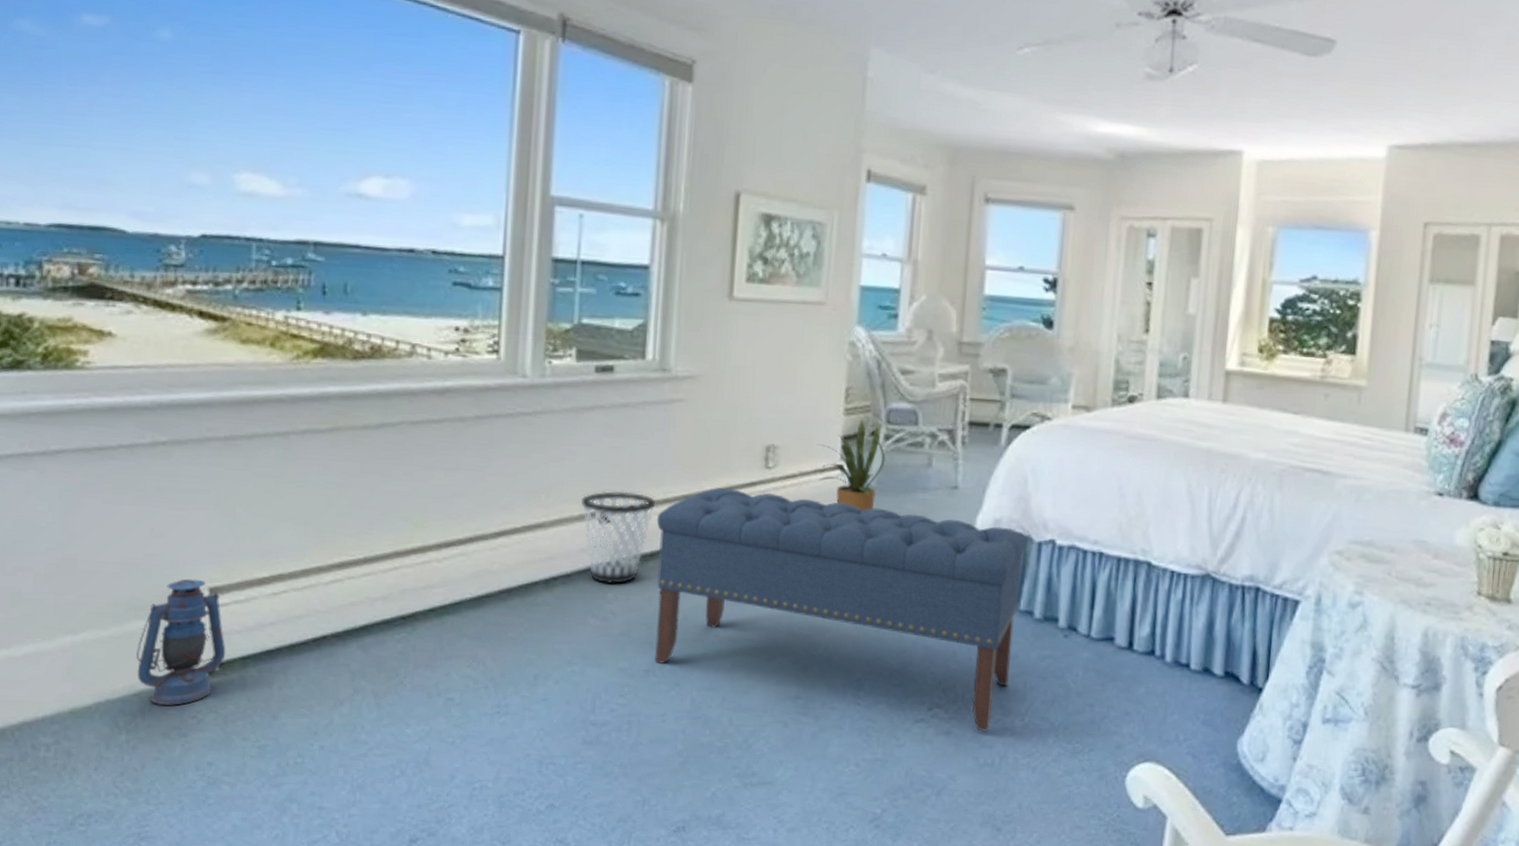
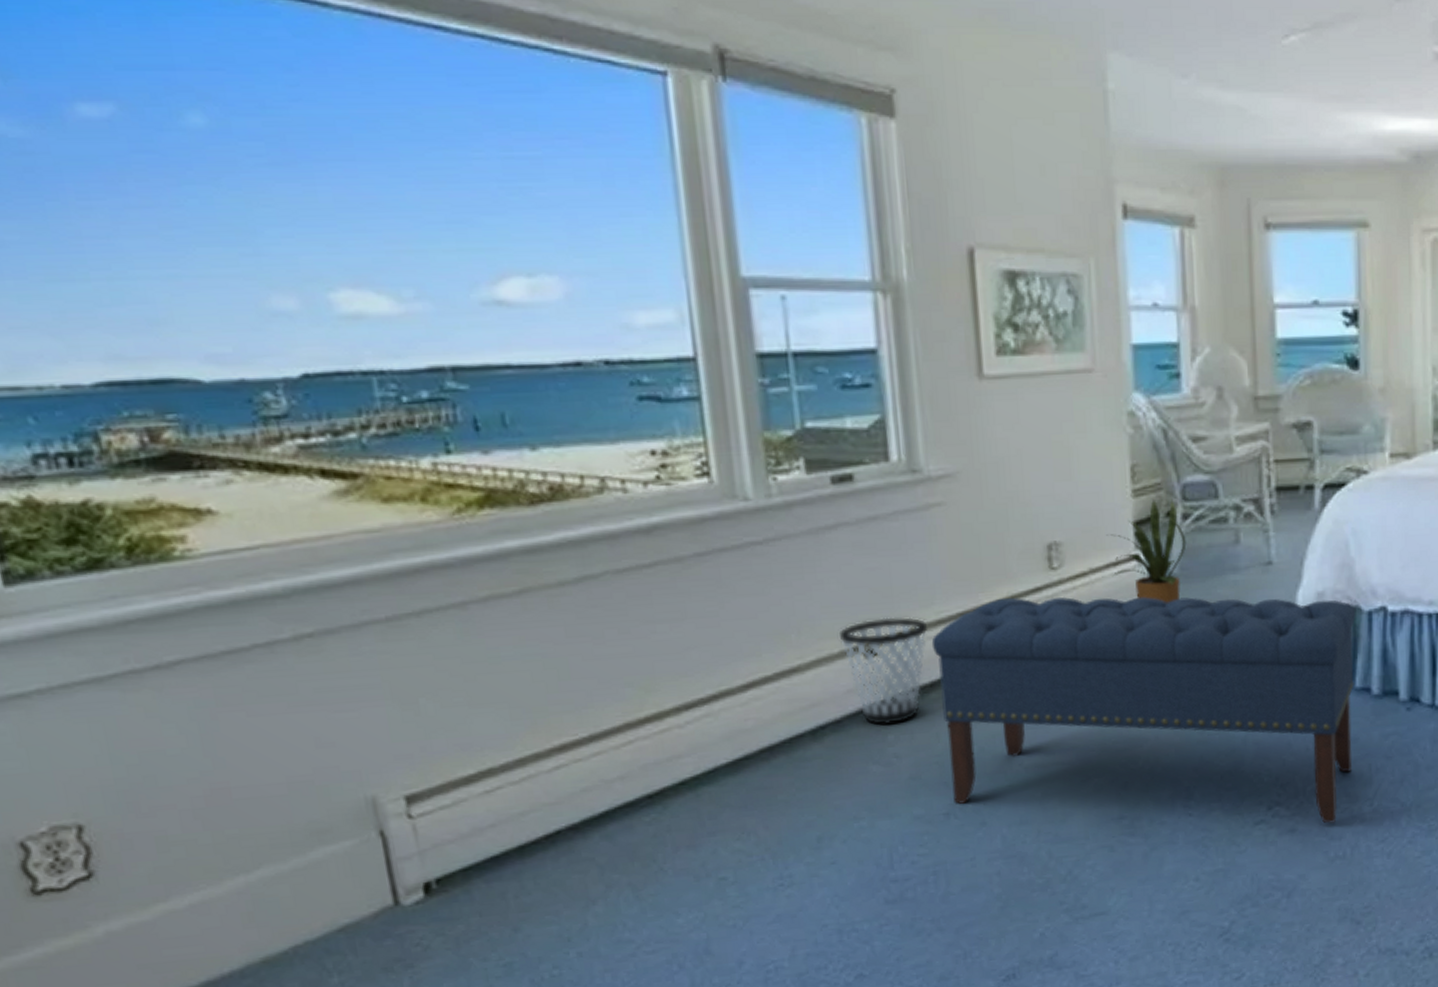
lantern: present [136,578,226,706] -> none [329,788,442,937]

